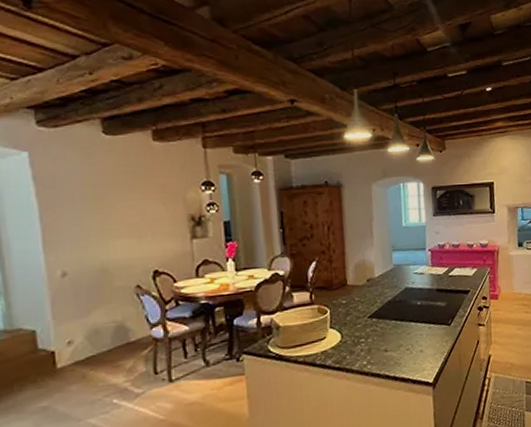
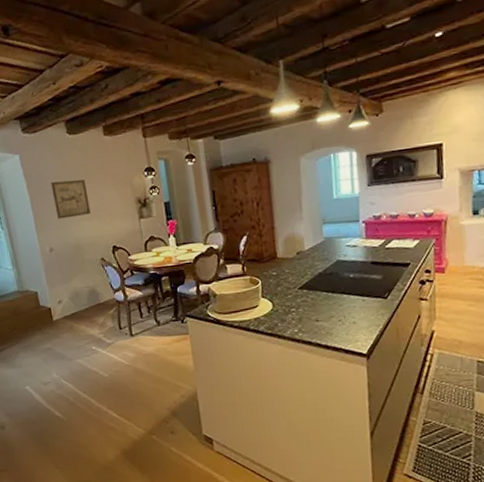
wall art: none [73,188,127,236] -> present [51,179,91,219]

